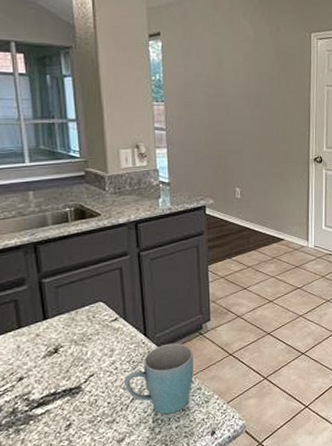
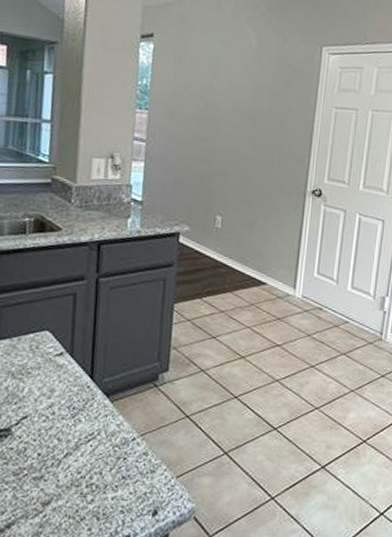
mug: present [125,343,194,414] -> none [60,391,144,480]

